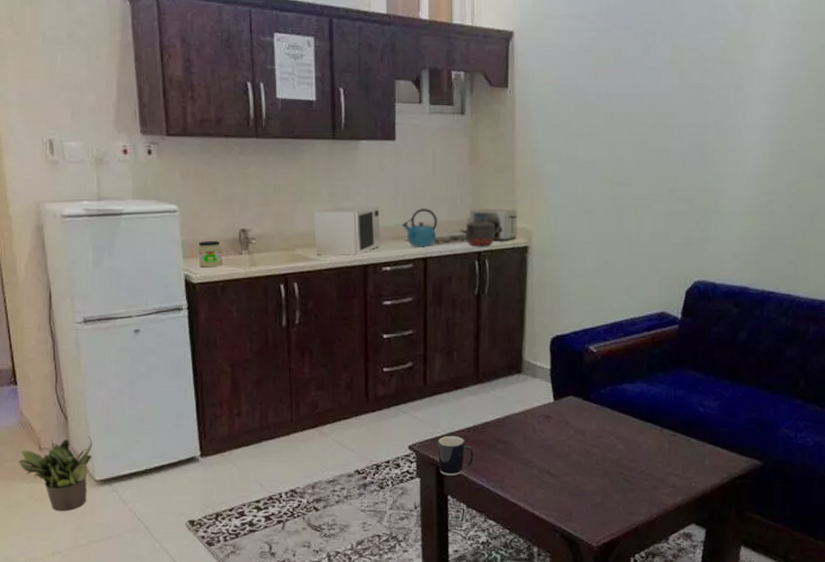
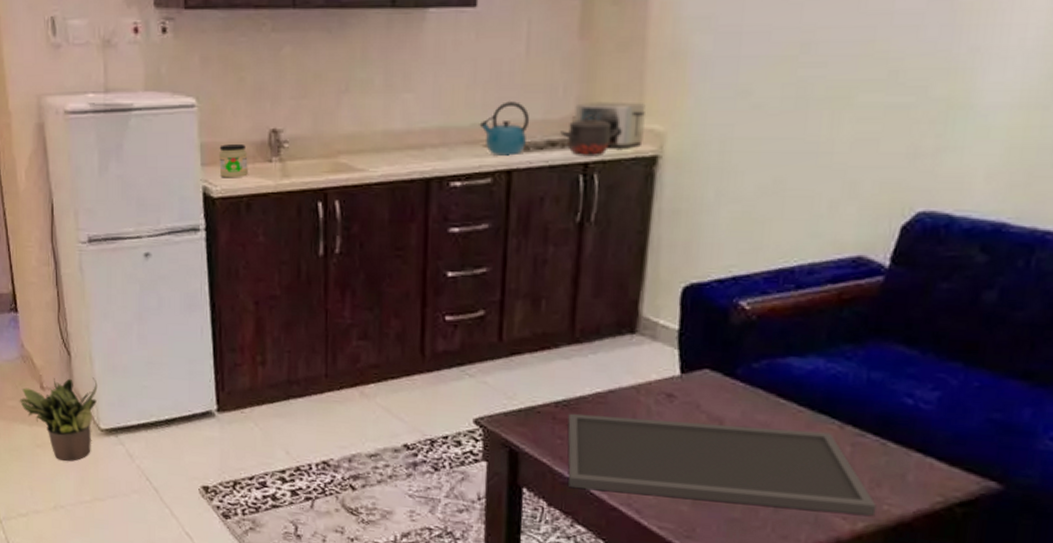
microwave: present [314,206,381,255] -> none [363,98,451,165]
mug: present [437,435,473,476] -> none [512,409,561,463]
tray: none [478,435,688,492] -> present [567,413,877,516]

